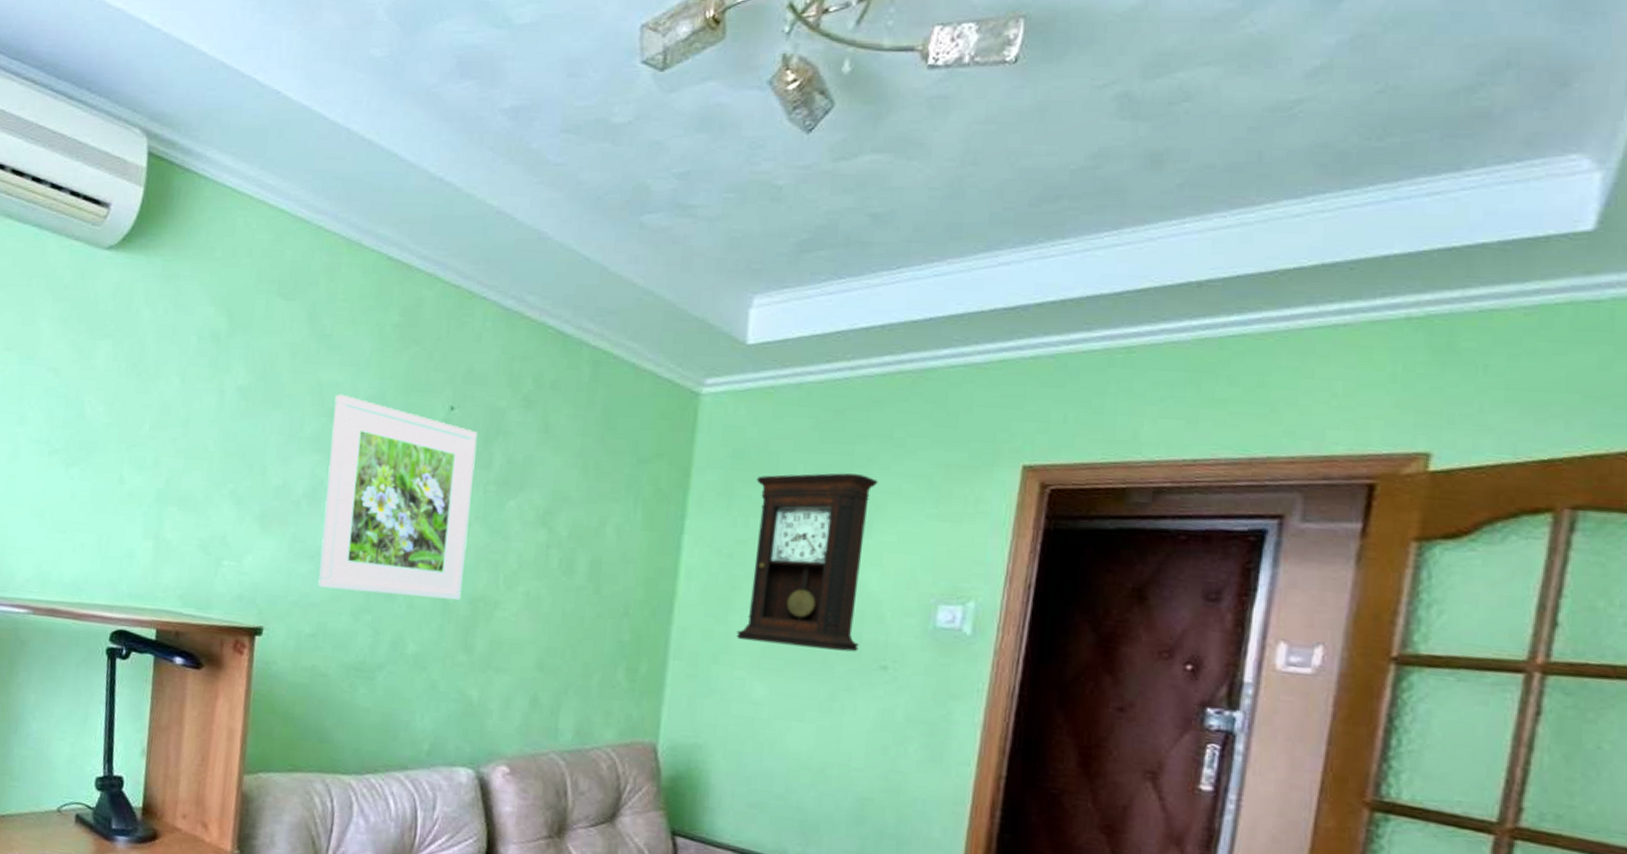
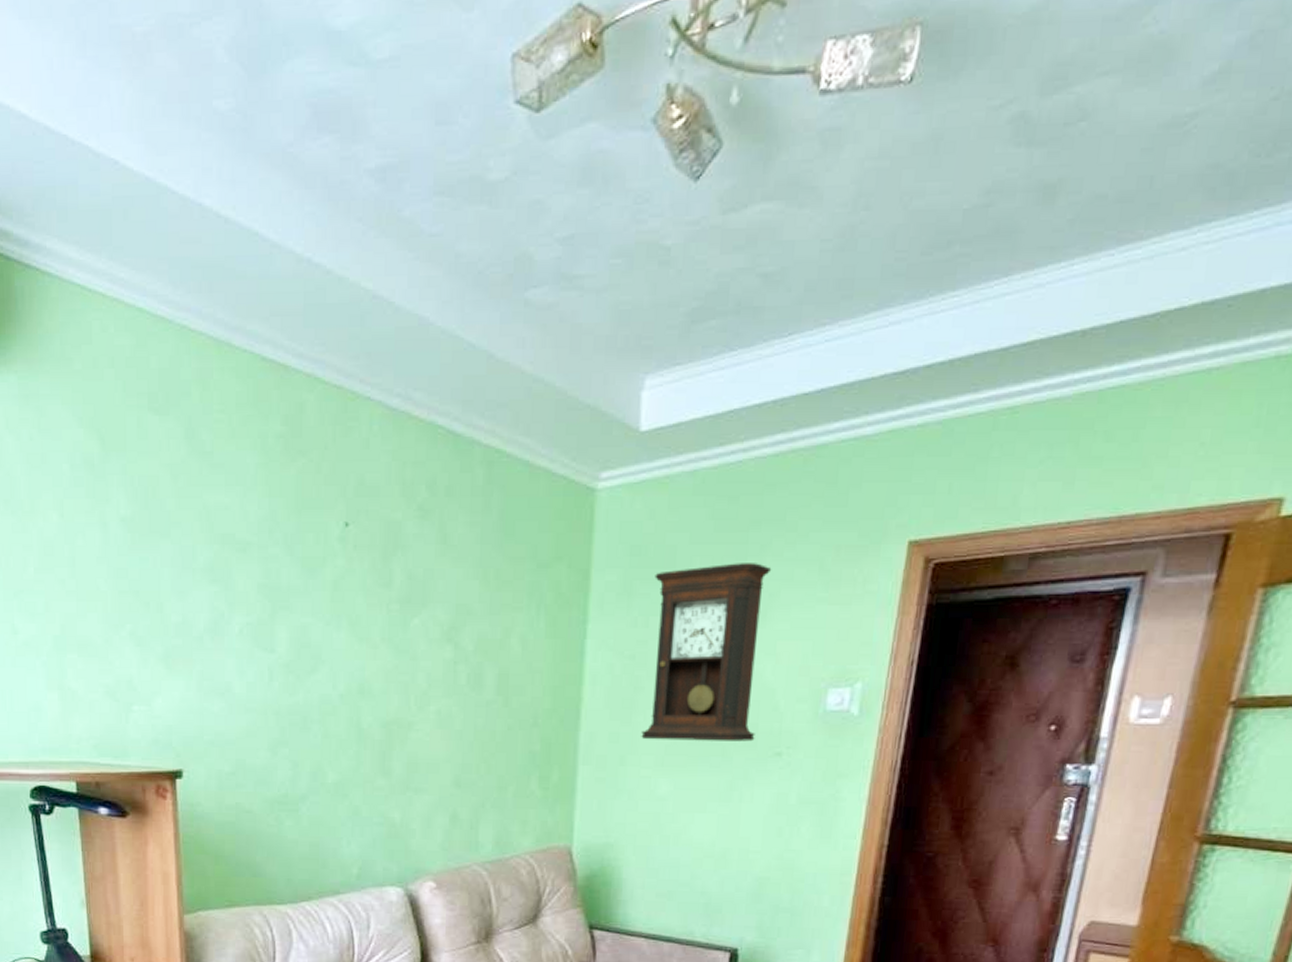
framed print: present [317,394,478,600] -> none [225,517,376,726]

